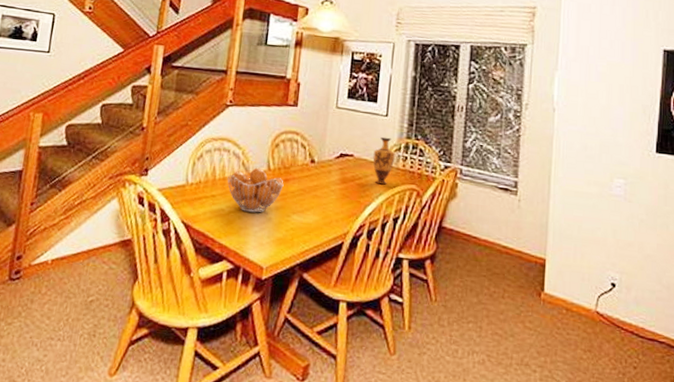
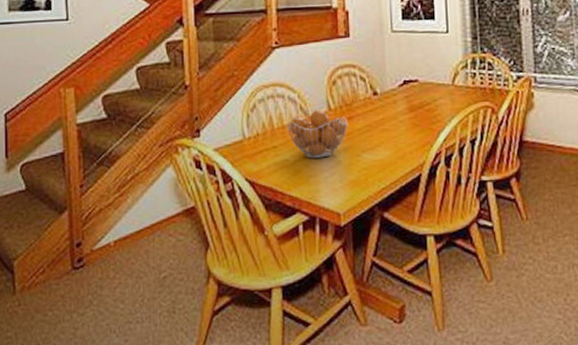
vase: present [373,137,395,184] -> none [439,55,463,106]

